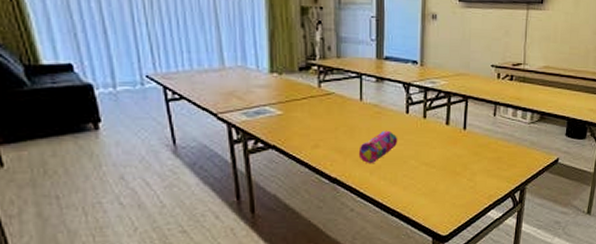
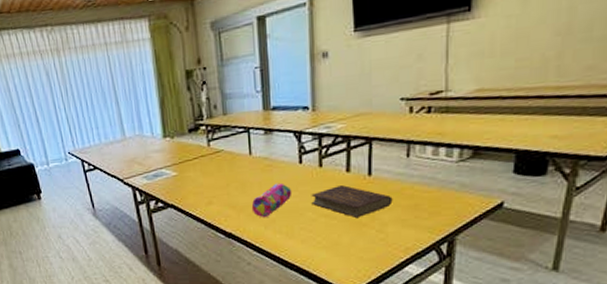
book: none [415,137,481,168] -> present [311,185,393,219]

